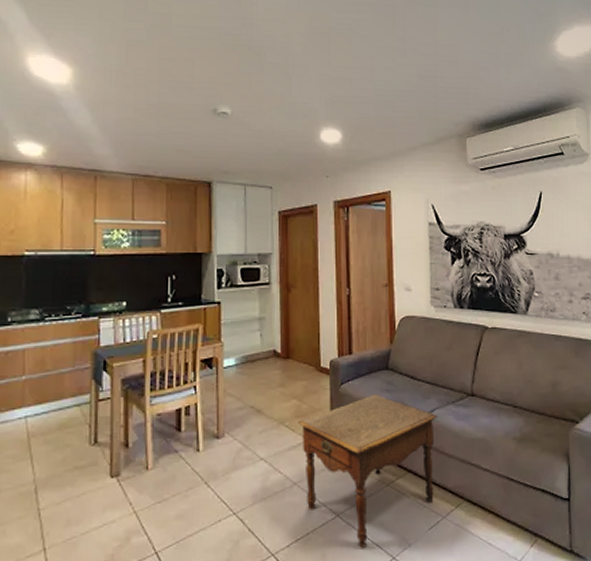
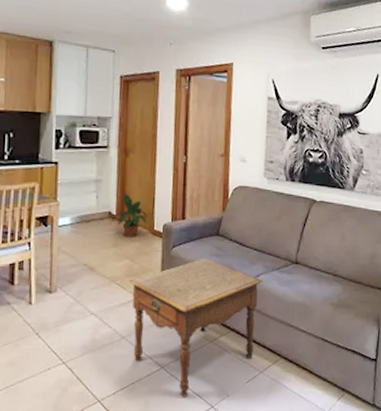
potted plant: none [277,329,312,376] -> present [112,192,147,237]

